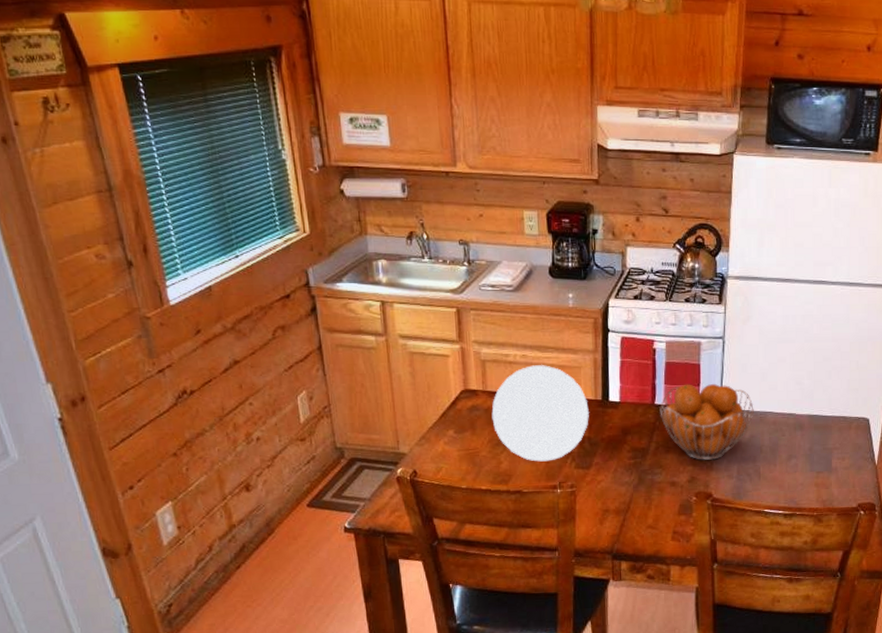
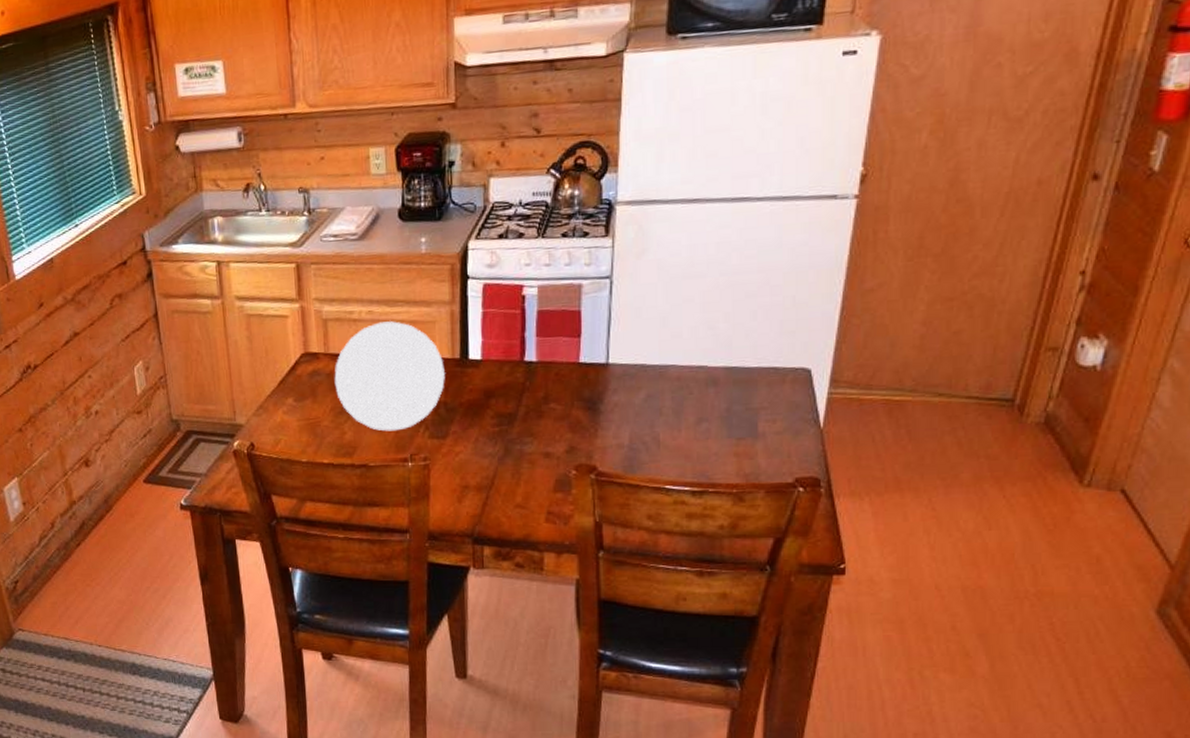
fruit basket: present [659,384,754,460] -> none [530,334,651,426]

